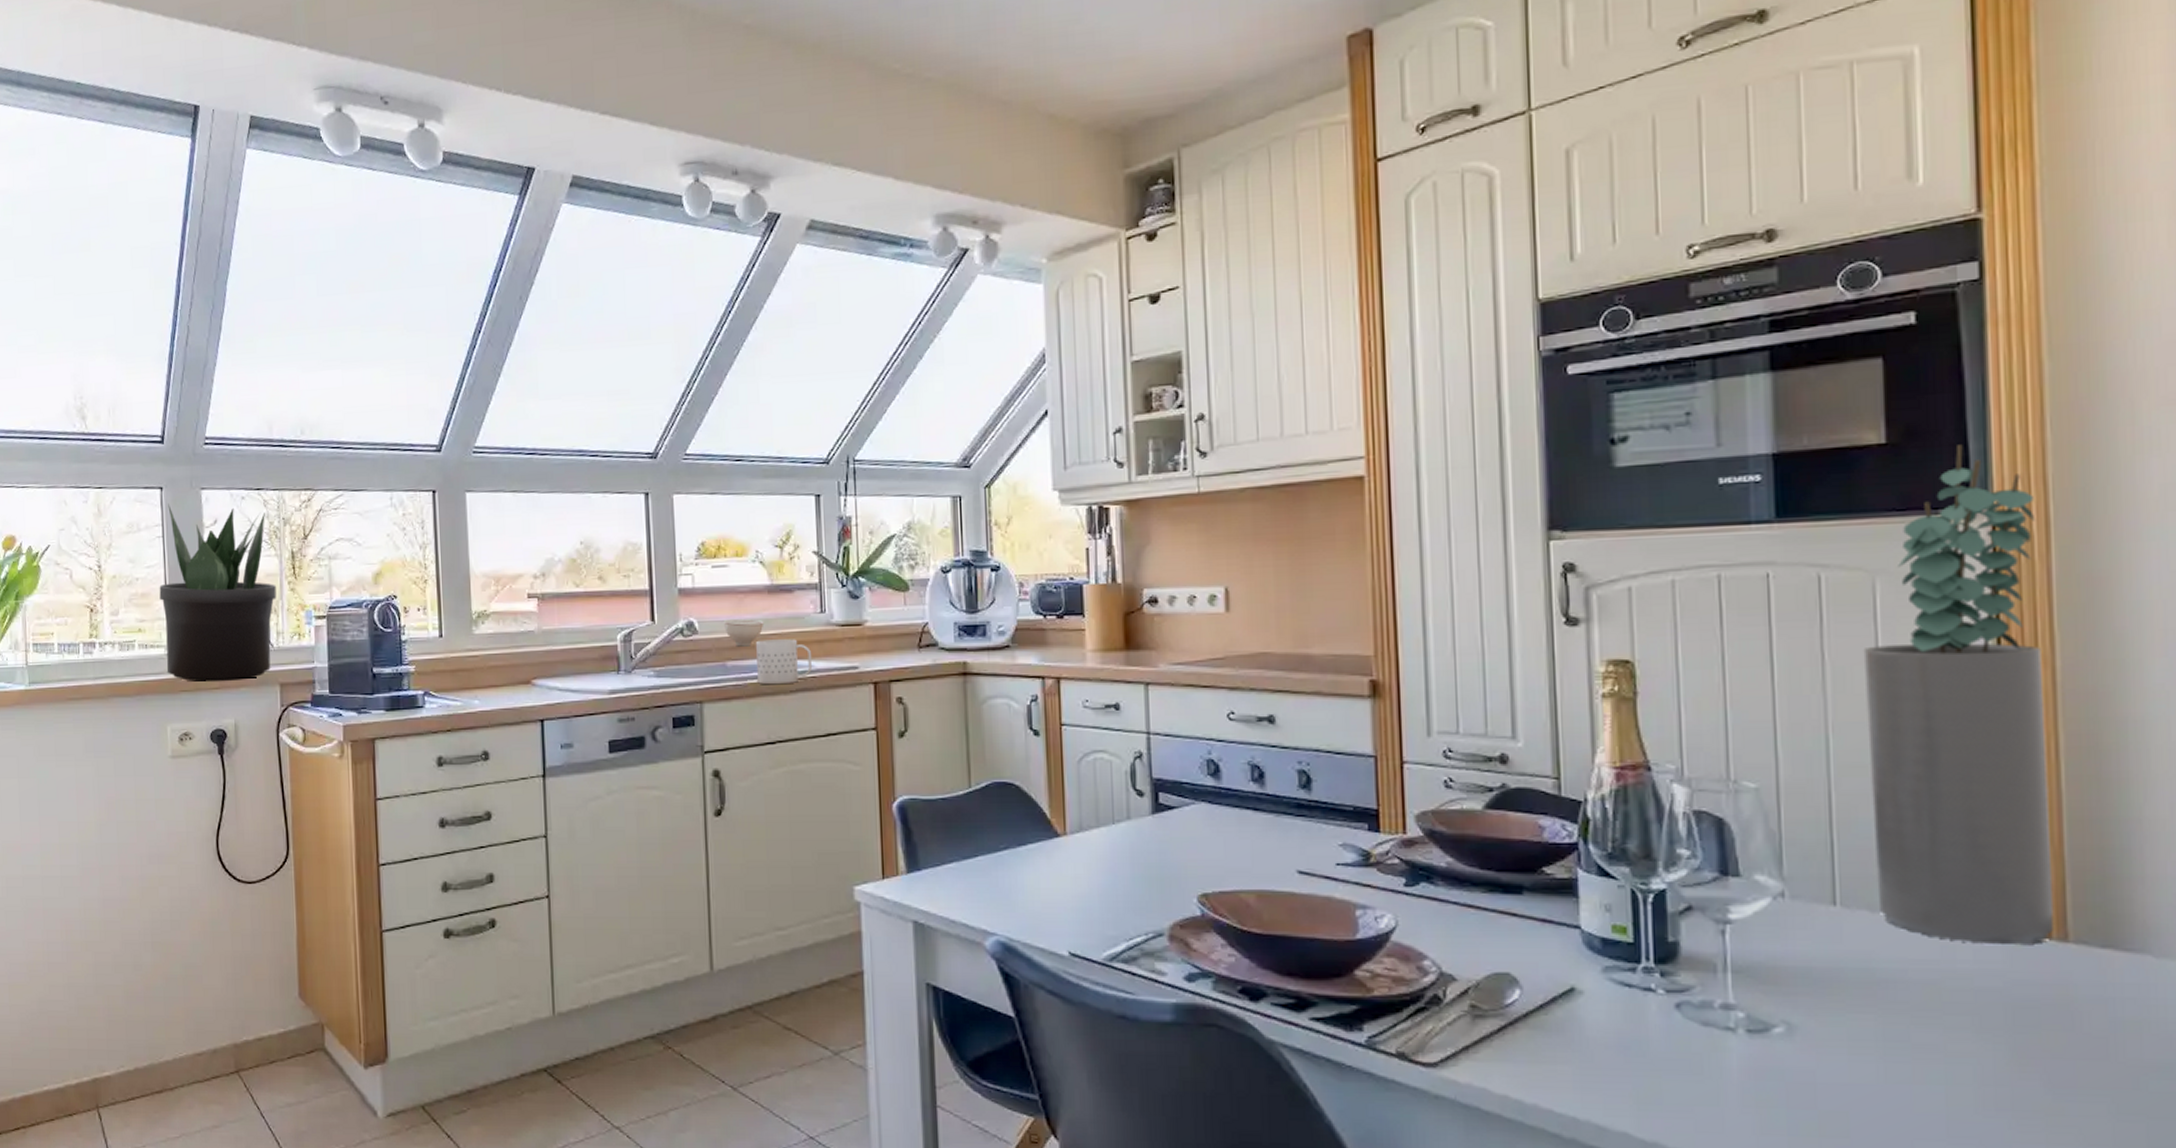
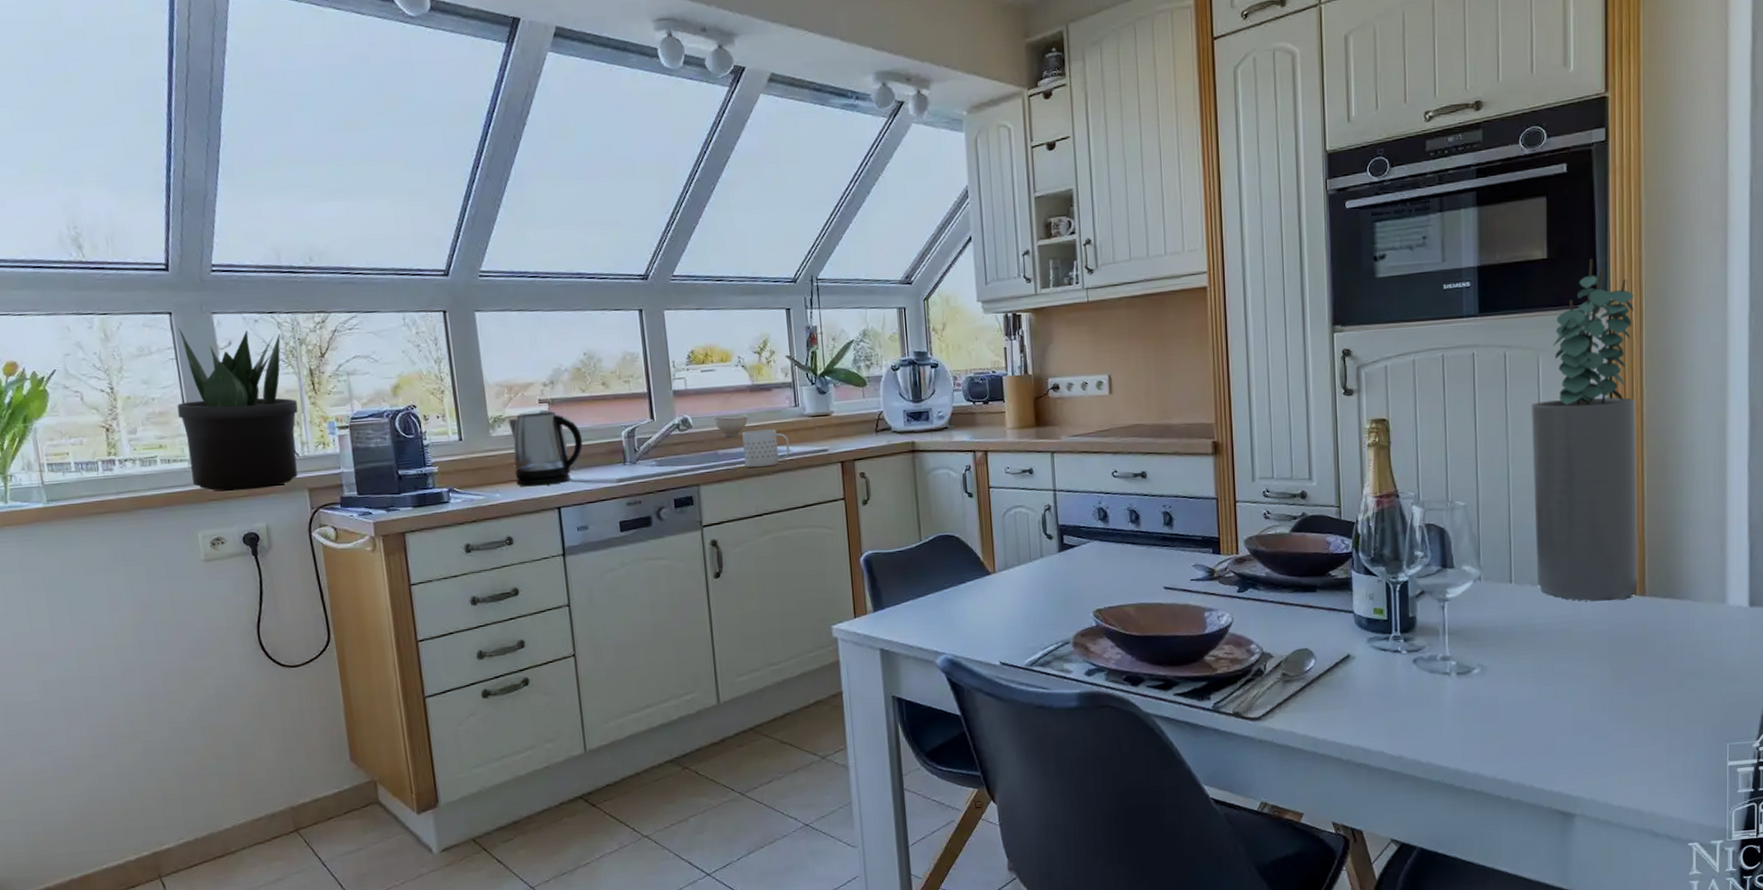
kettle: none [494,605,573,694] -> present [509,409,583,487]

